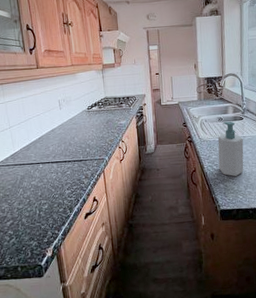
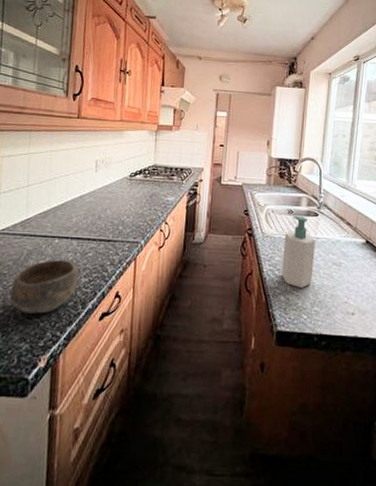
bowl: none [13,179,63,221] -> present [8,260,79,314]

